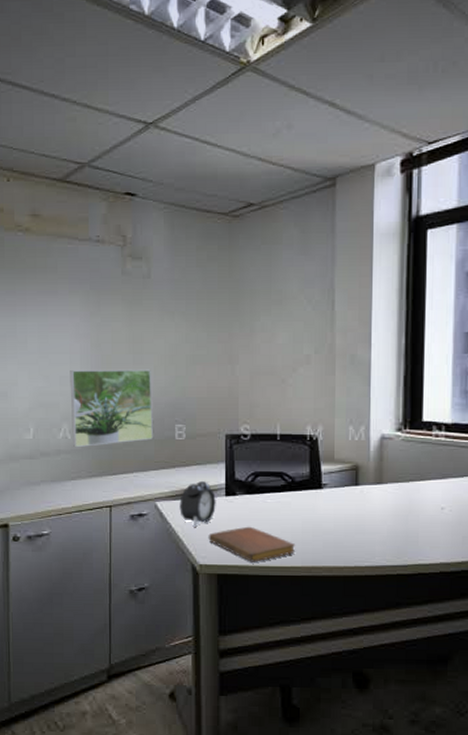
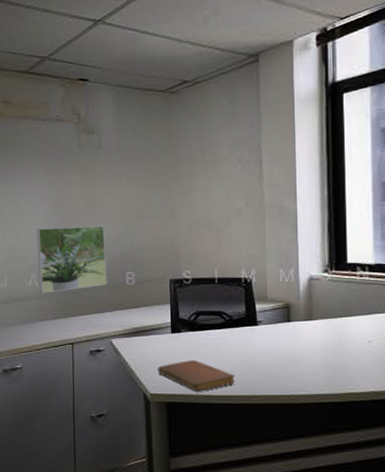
alarm clock: present [179,481,216,527] -> none [131,321,163,360]

